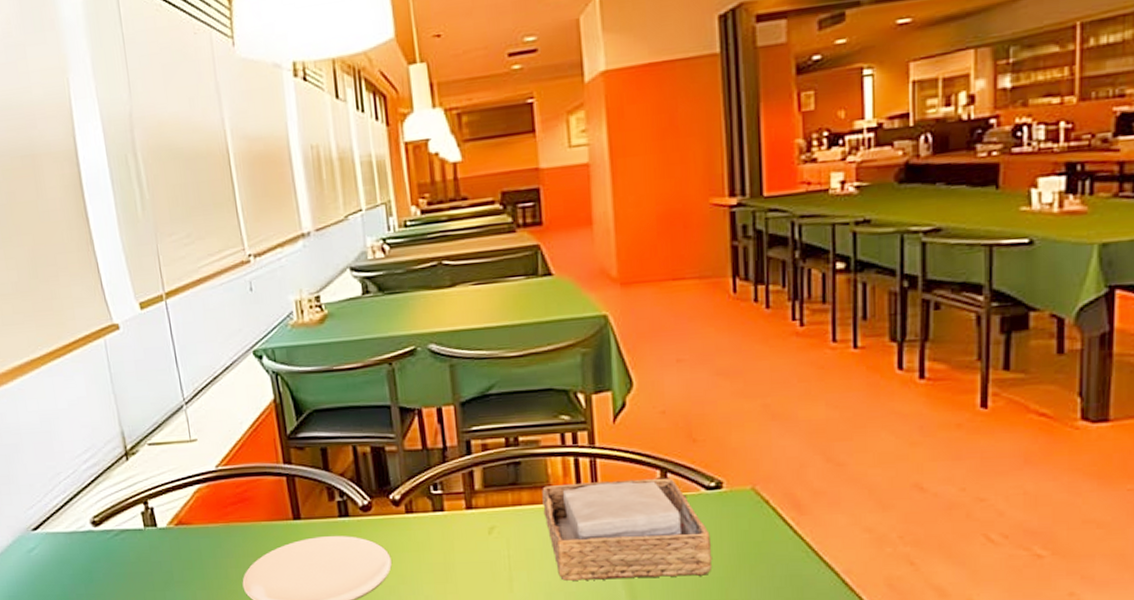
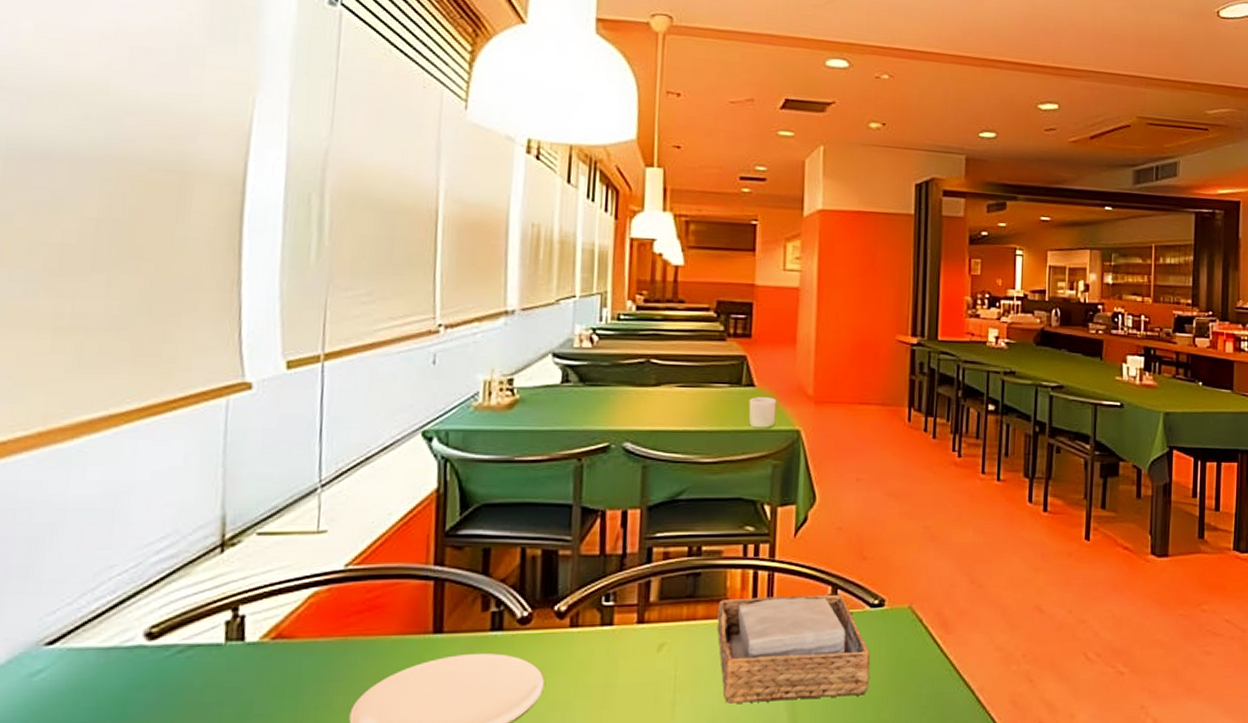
mug: none [548,284,580,319] -> present [748,397,777,430]

